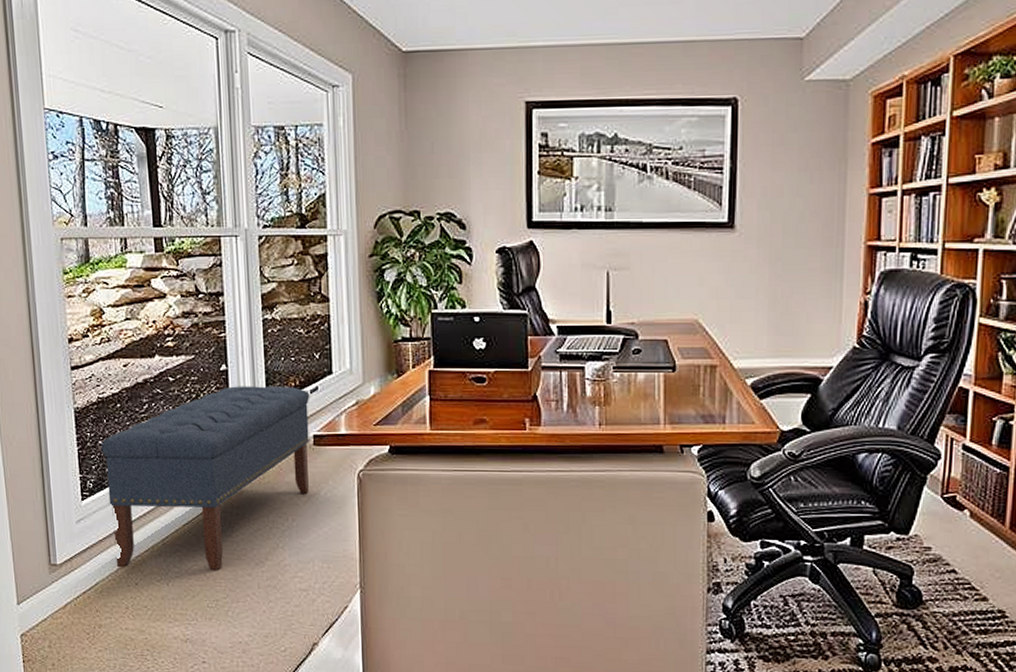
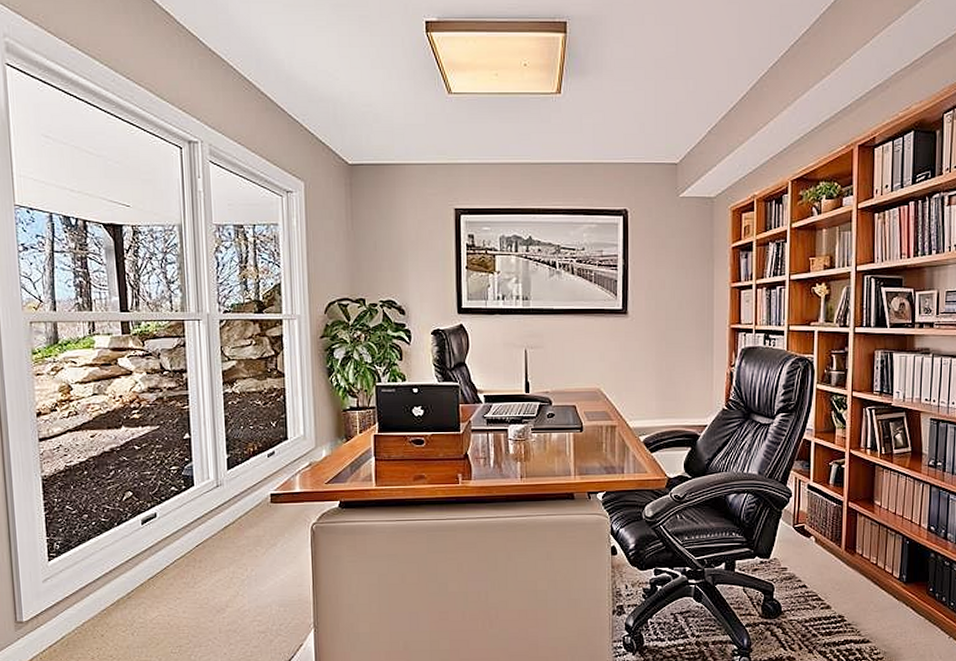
bench: present [101,386,310,570] -> none [68,452,268,622]

